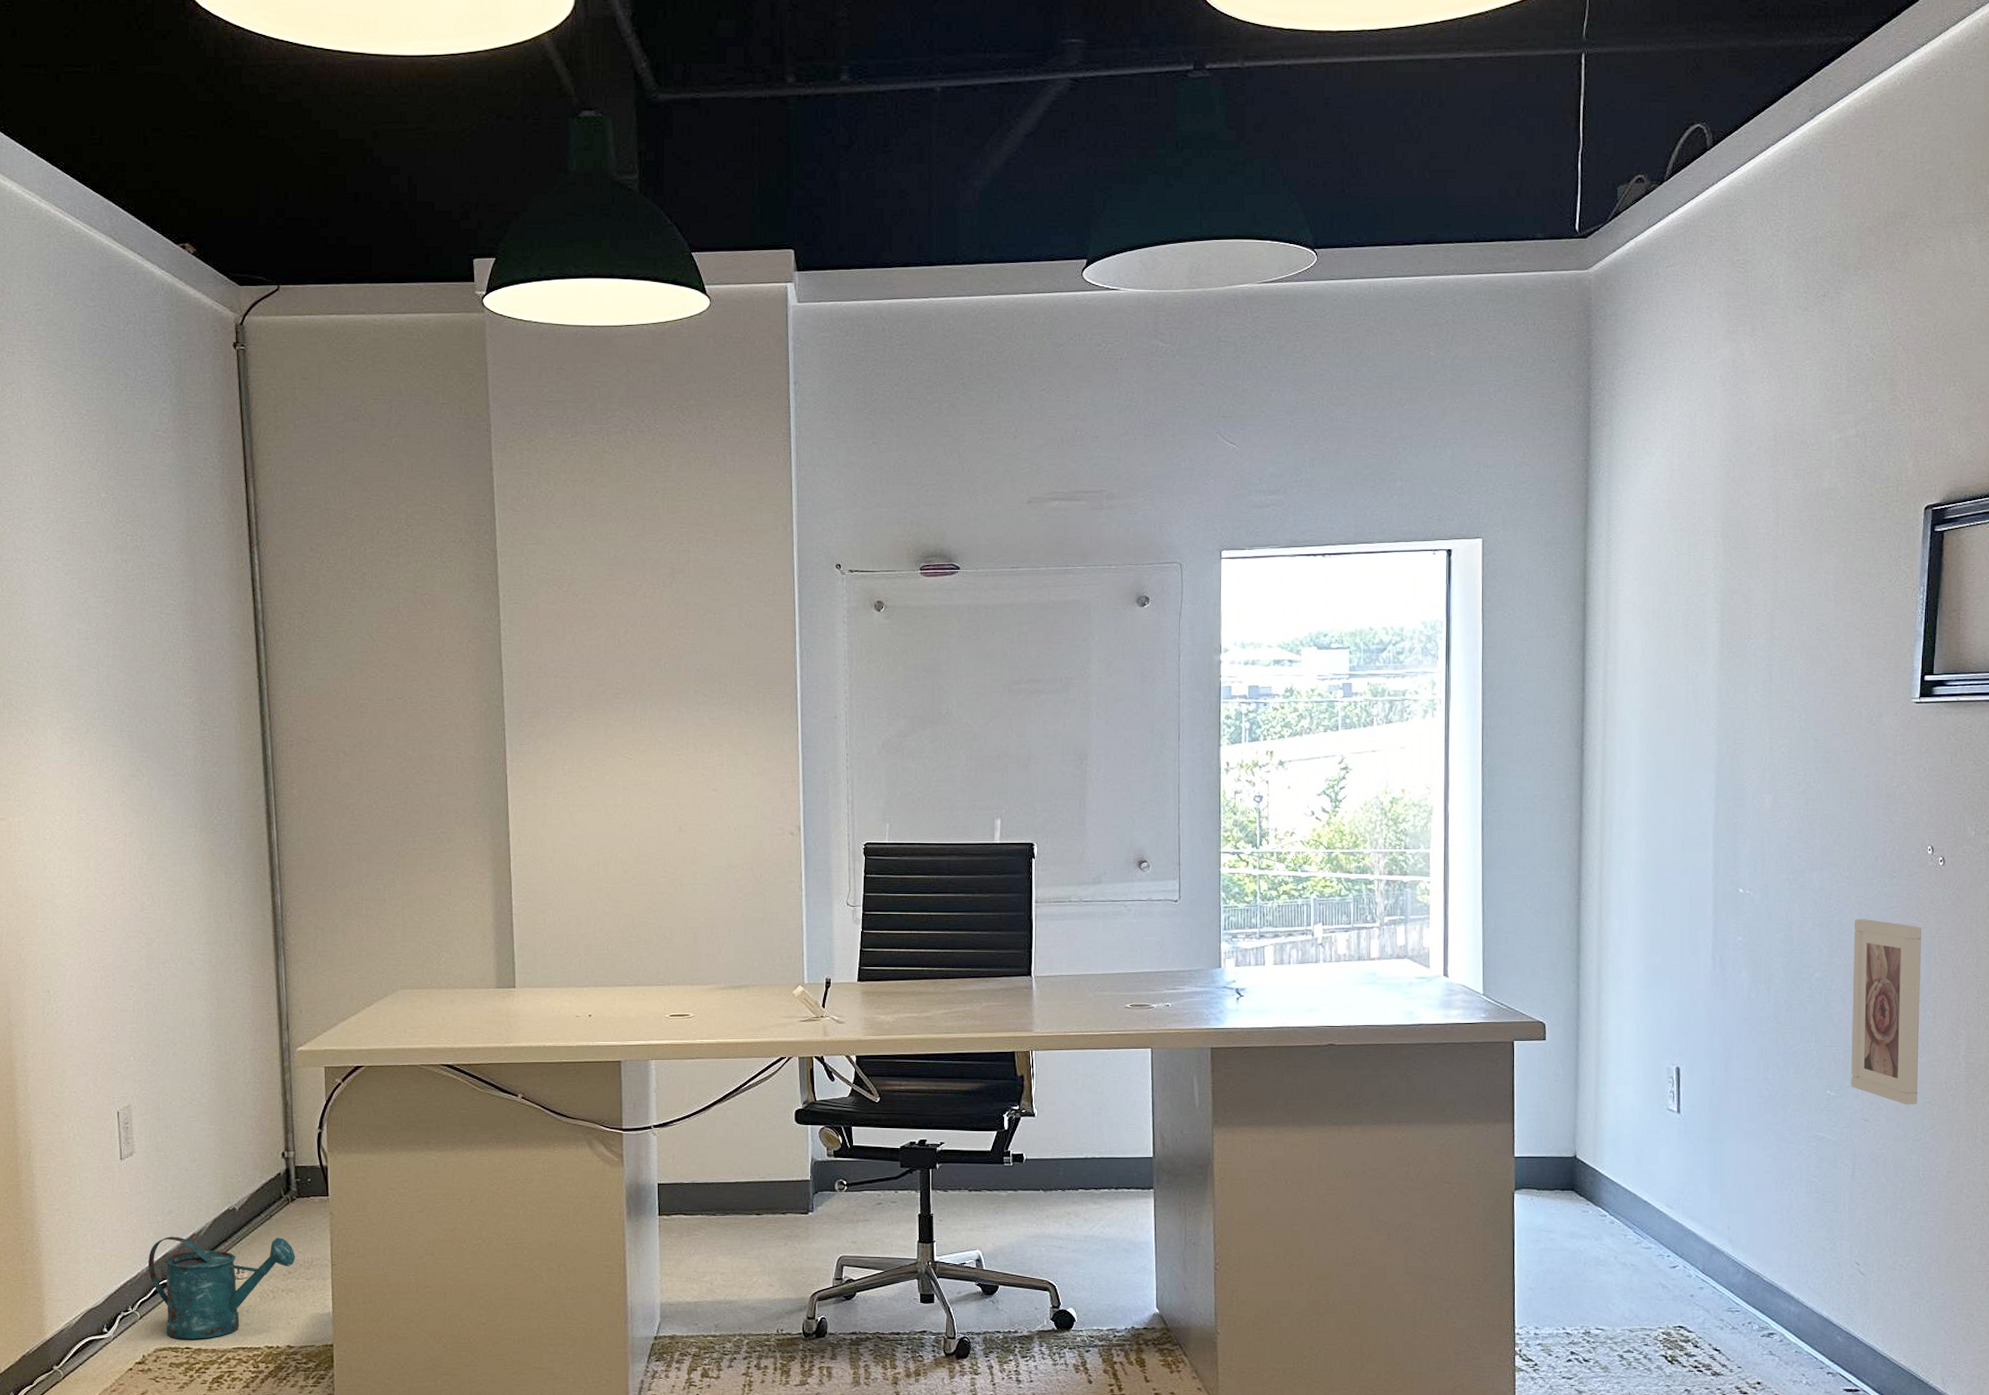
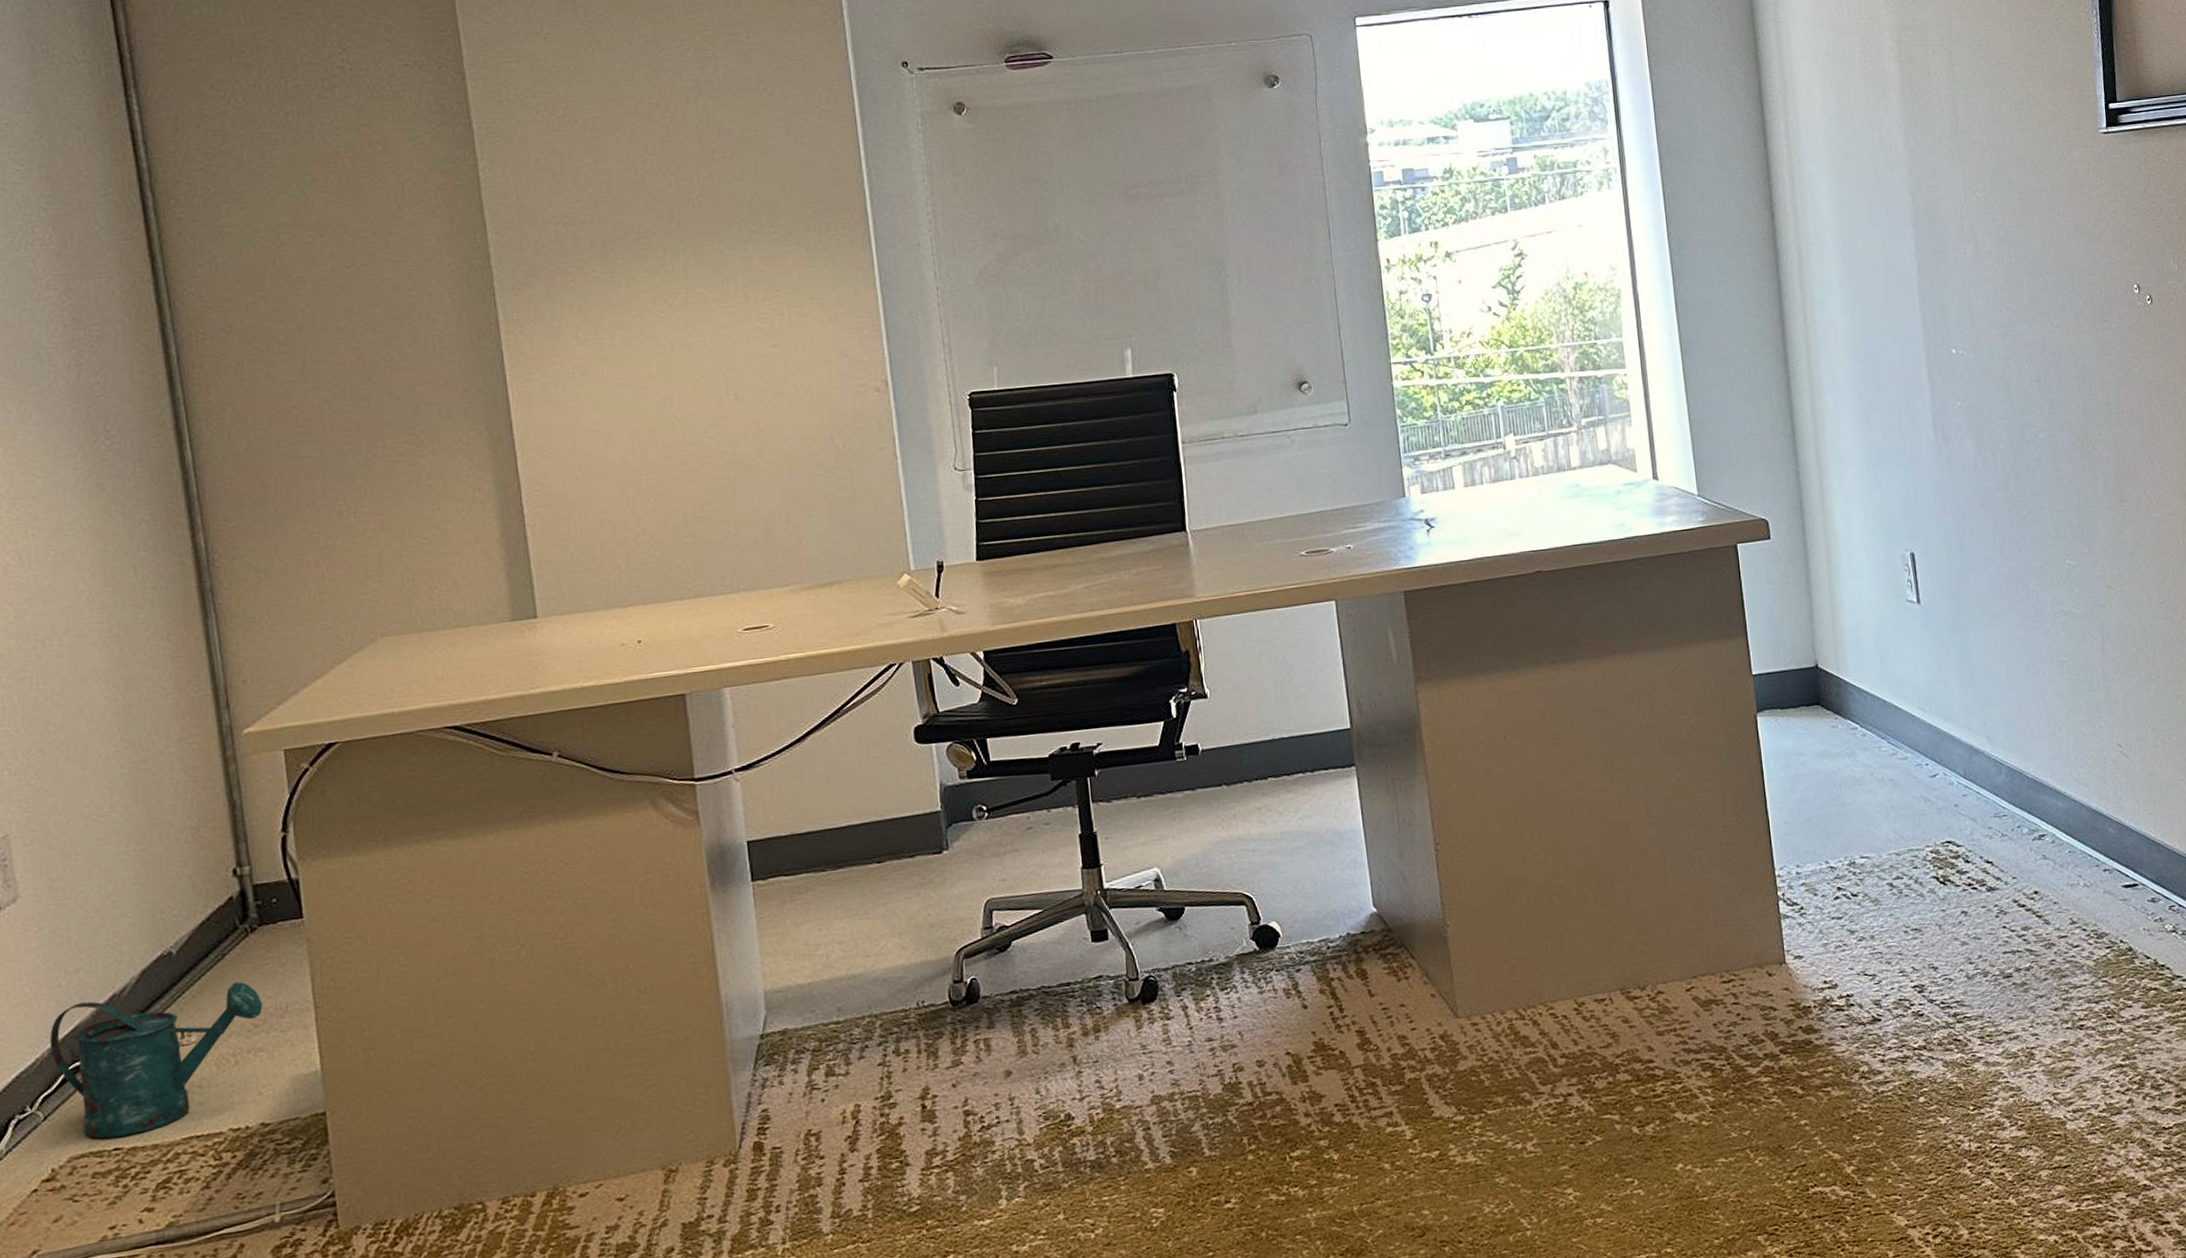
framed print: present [1851,919,1921,1105] -> none [2071,369,2157,566]

